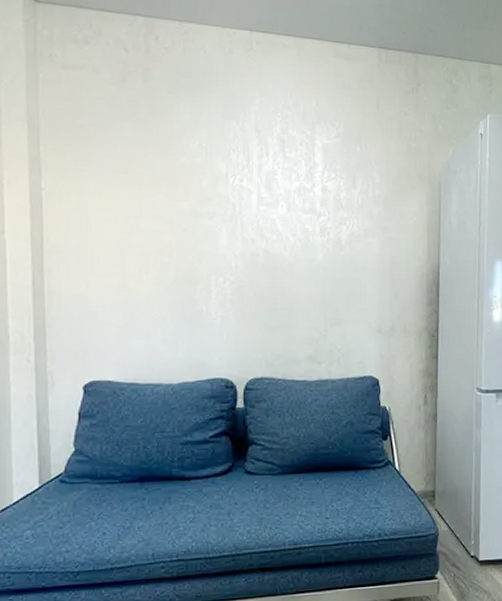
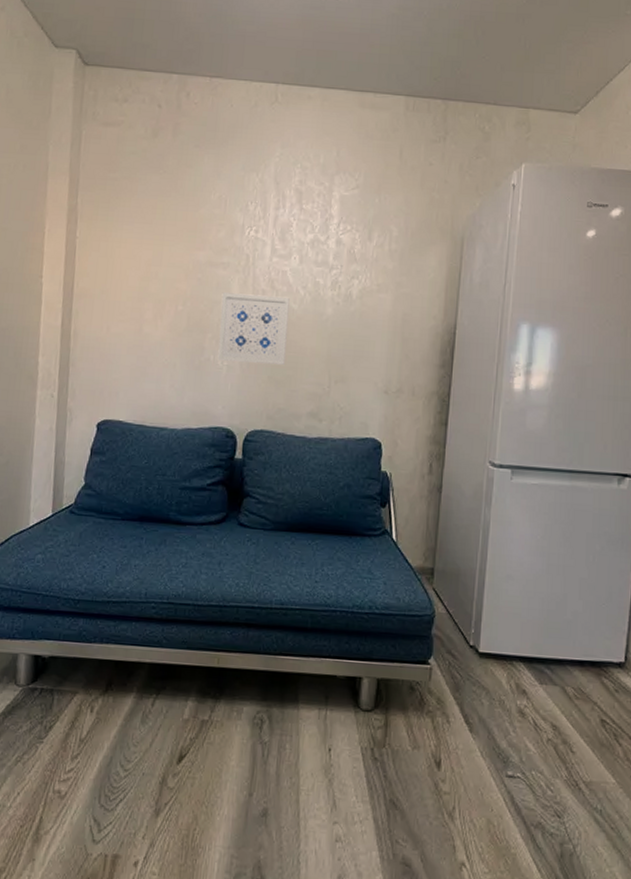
wall art: none [210,242,280,312] -> present [217,292,290,365]

